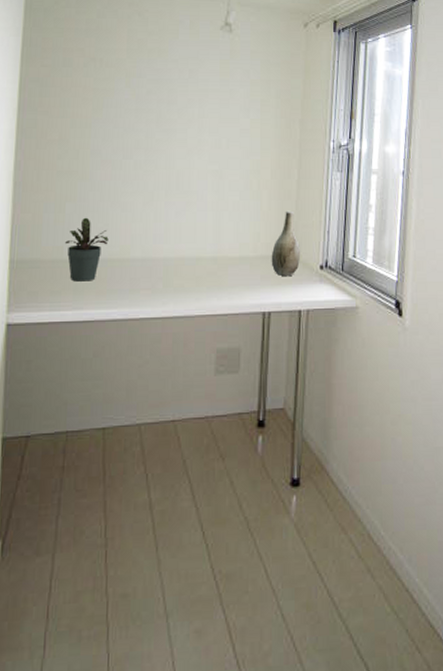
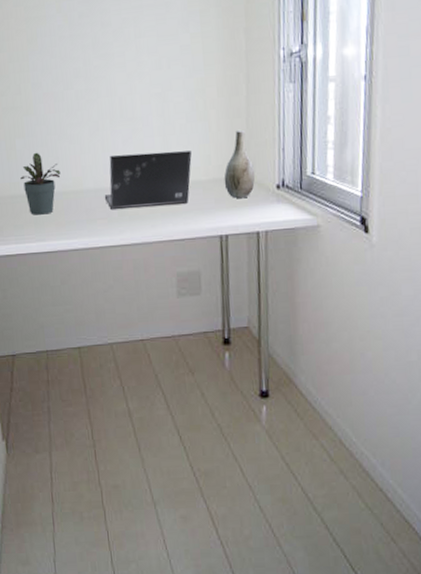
laptop: none [151,225,242,280] -> present [104,151,192,209]

